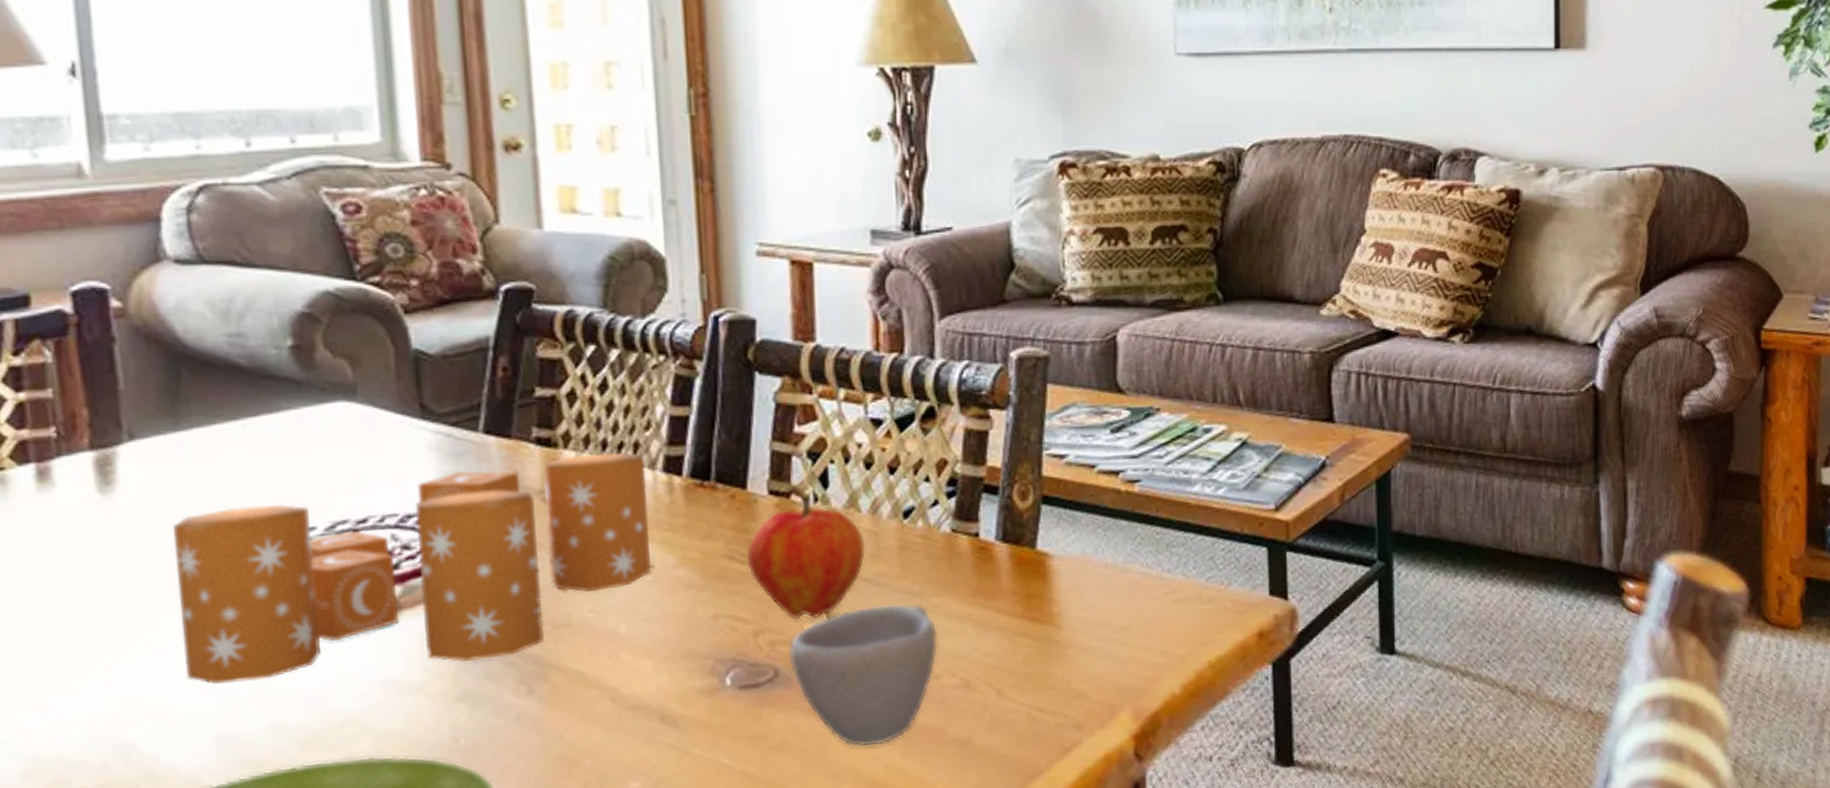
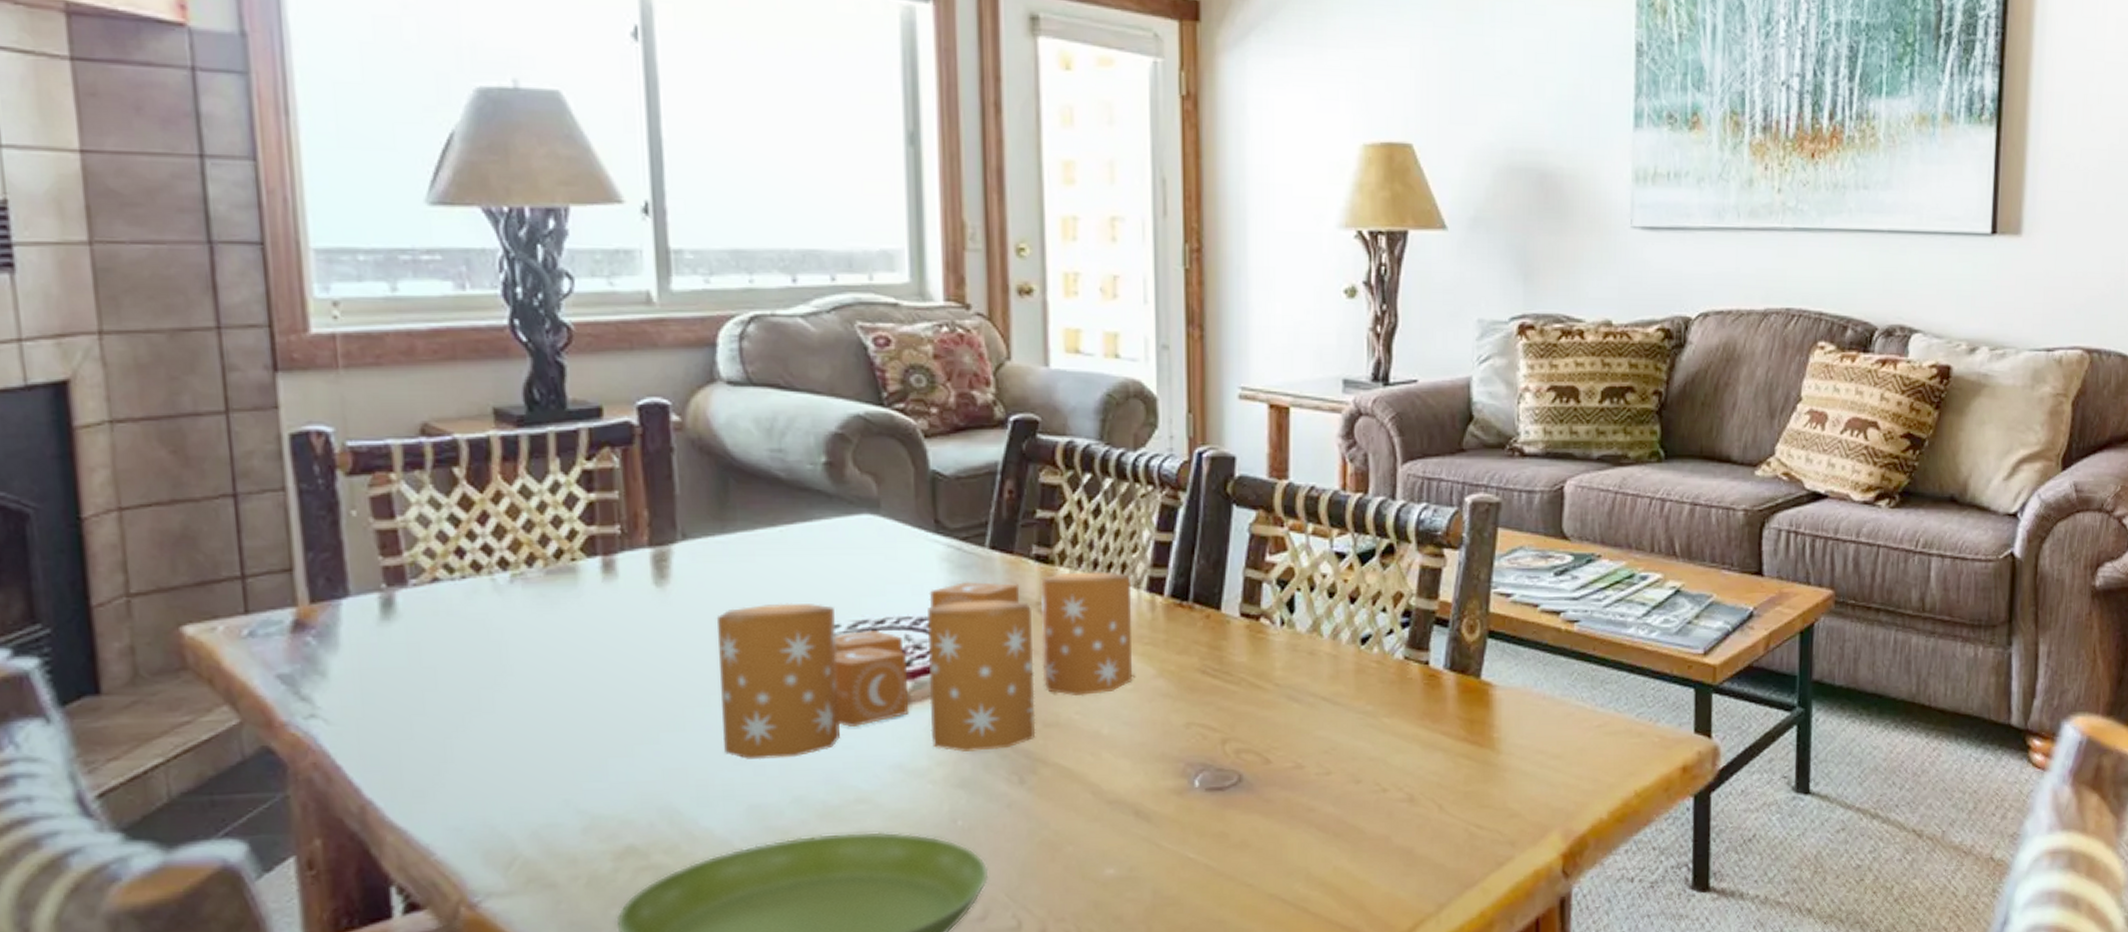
fruit: present [746,493,866,621] -> none [1218,617,1325,733]
cup: present [788,603,938,747] -> none [1252,721,1387,850]

